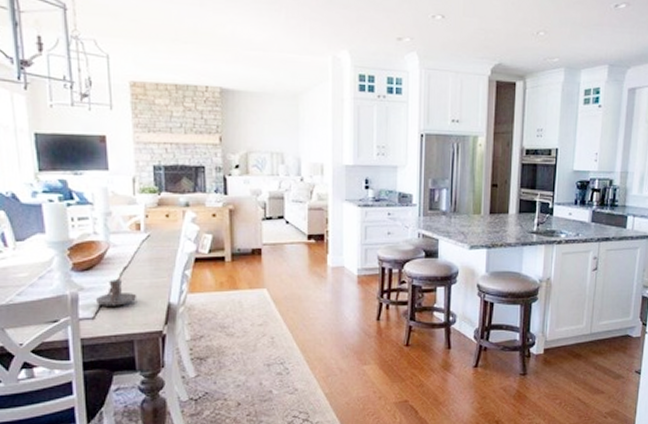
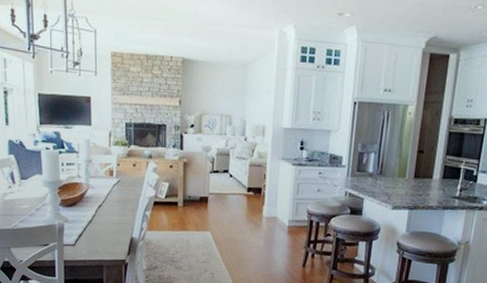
candle holder: present [95,280,137,306] -> none [76,215,108,237]

